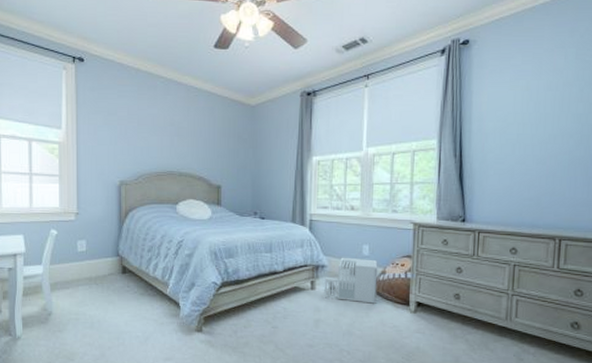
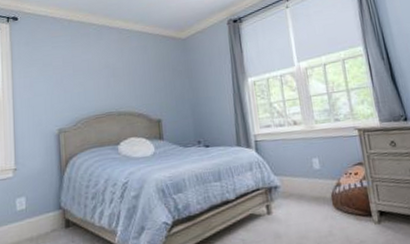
architectural model: present [324,257,378,304] -> none [280,172,338,222]

